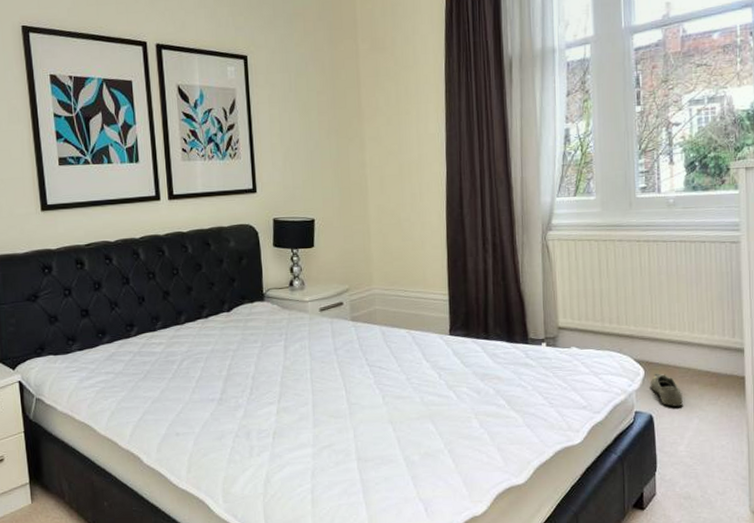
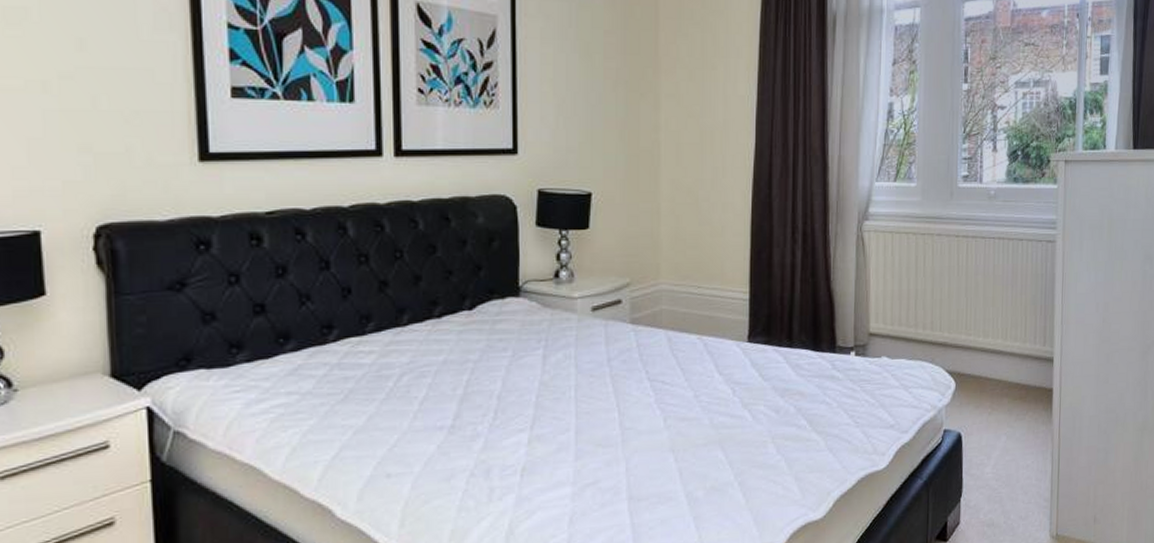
shoe: present [650,373,683,406] -> none [960,386,992,423]

